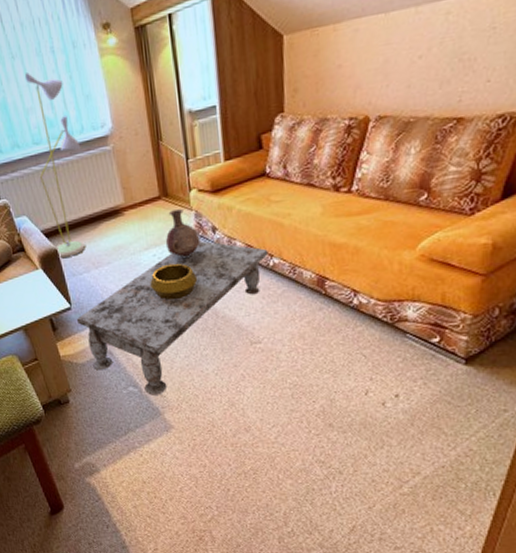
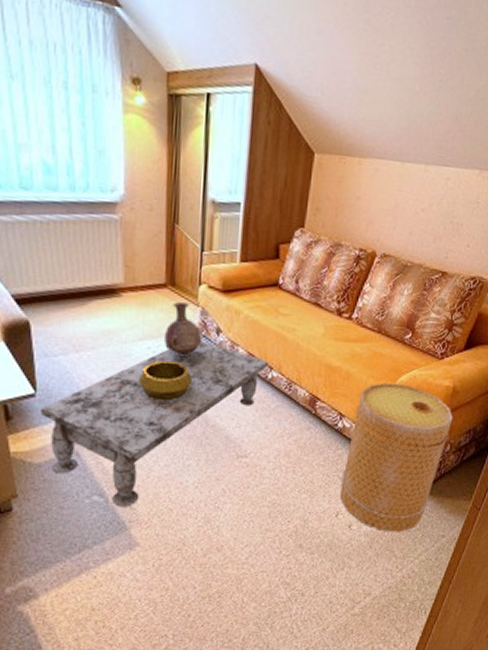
floor lamp: present [24,72,85,258] -> none [23,101,82,333]
basket: none [366,249,498,408] -> present [340,383,453,532]

